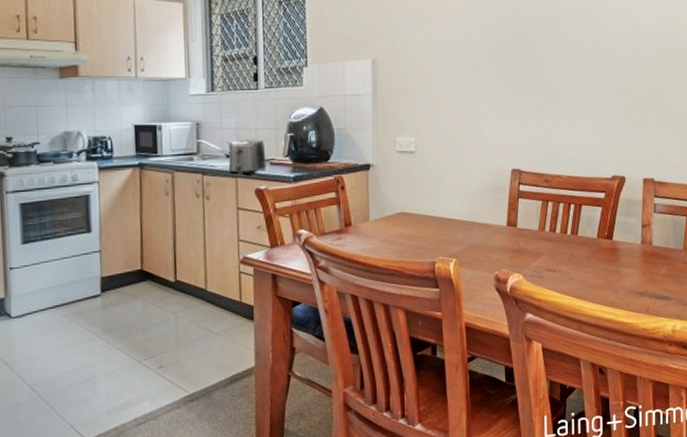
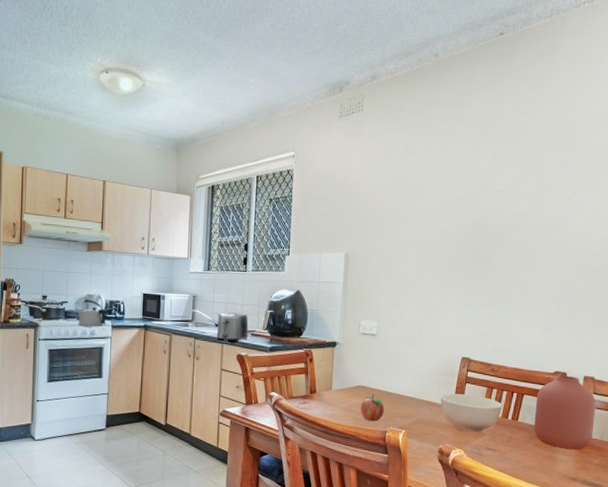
kettle: none [49,137,90,173] -> present [74,299,105,328]
fruit: none [403,220,431,253] -> present [360,394,384,422]
bowl: none [491,210,559,253] -> present [440,393,502,432]
vase: none [595,179,658,262] -> present [534,375,596,450]

